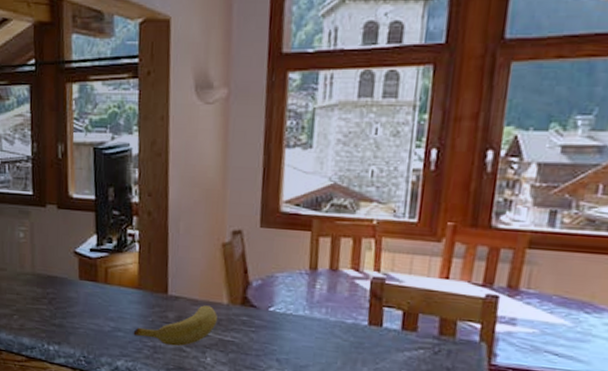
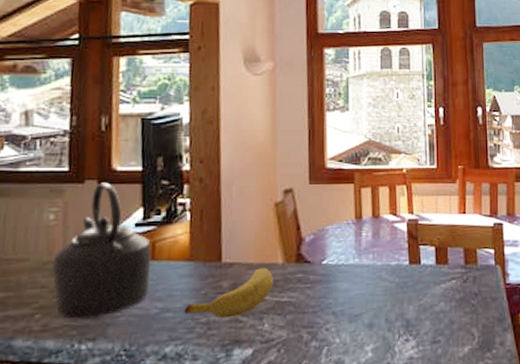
kettle: none [24,208,105,326] -> present [52,182,152,319]

